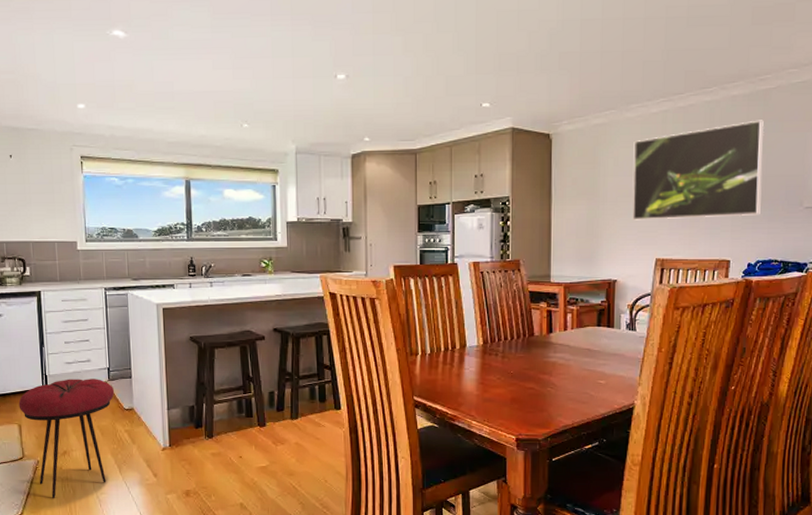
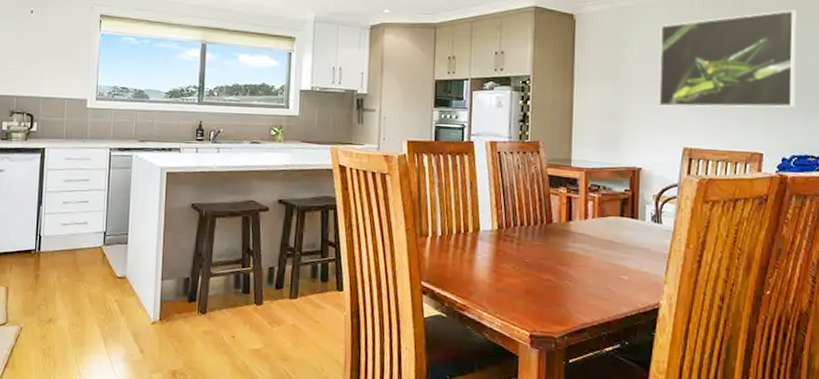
stool: present [18,379,115,498] -> none [8,241,109,370]

